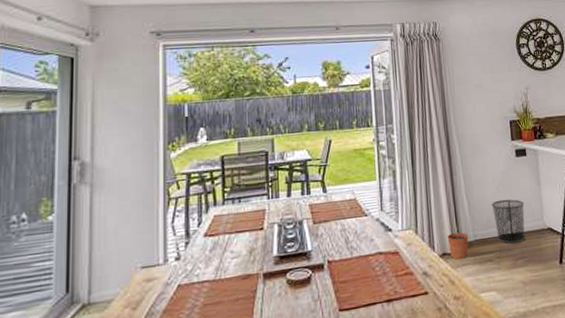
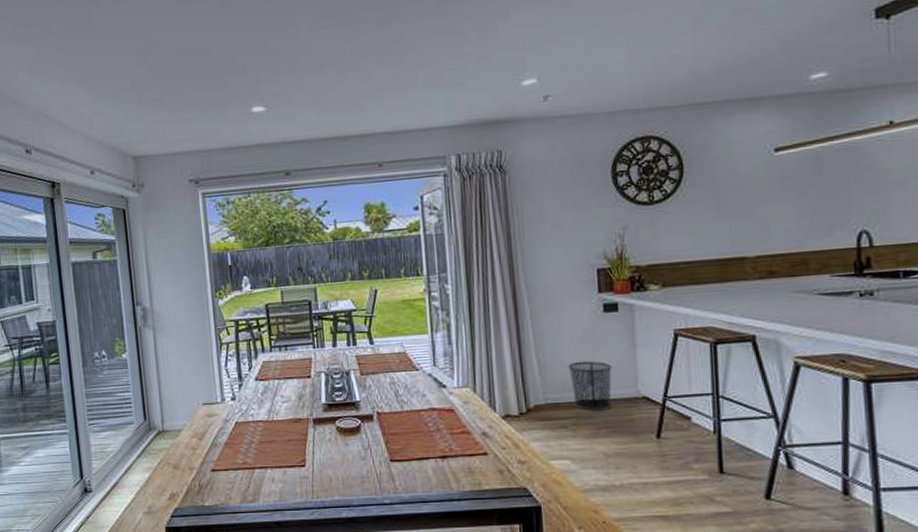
plant pot: present [447,226,469,260] -> none [511,387,538,423]

